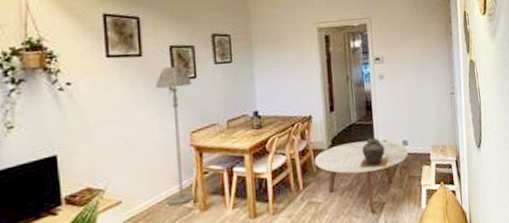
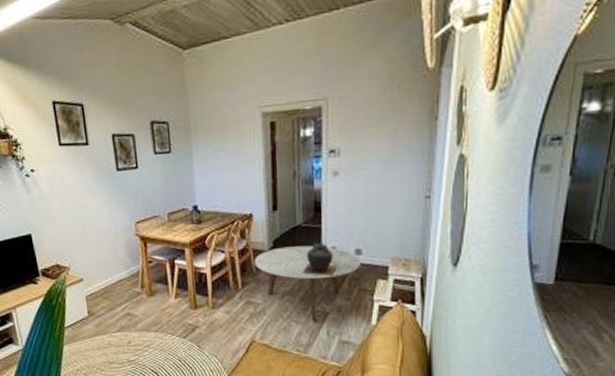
floor lamp: present [154,66,196,206] -> none [101,155,143,288]

